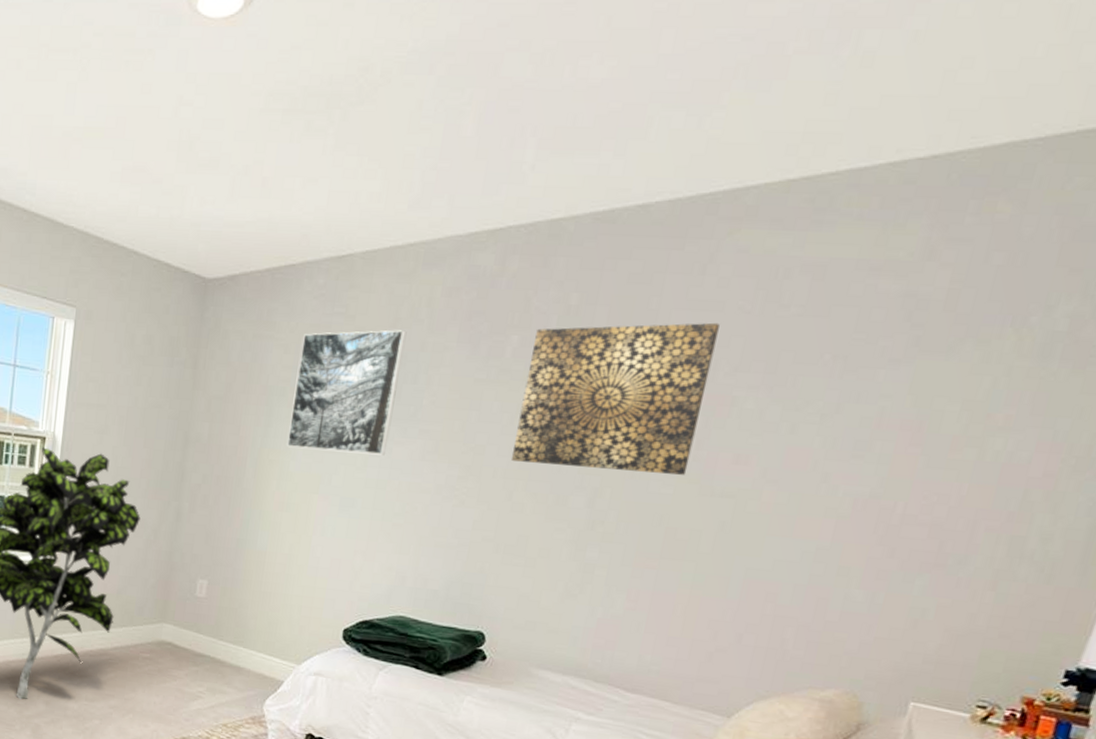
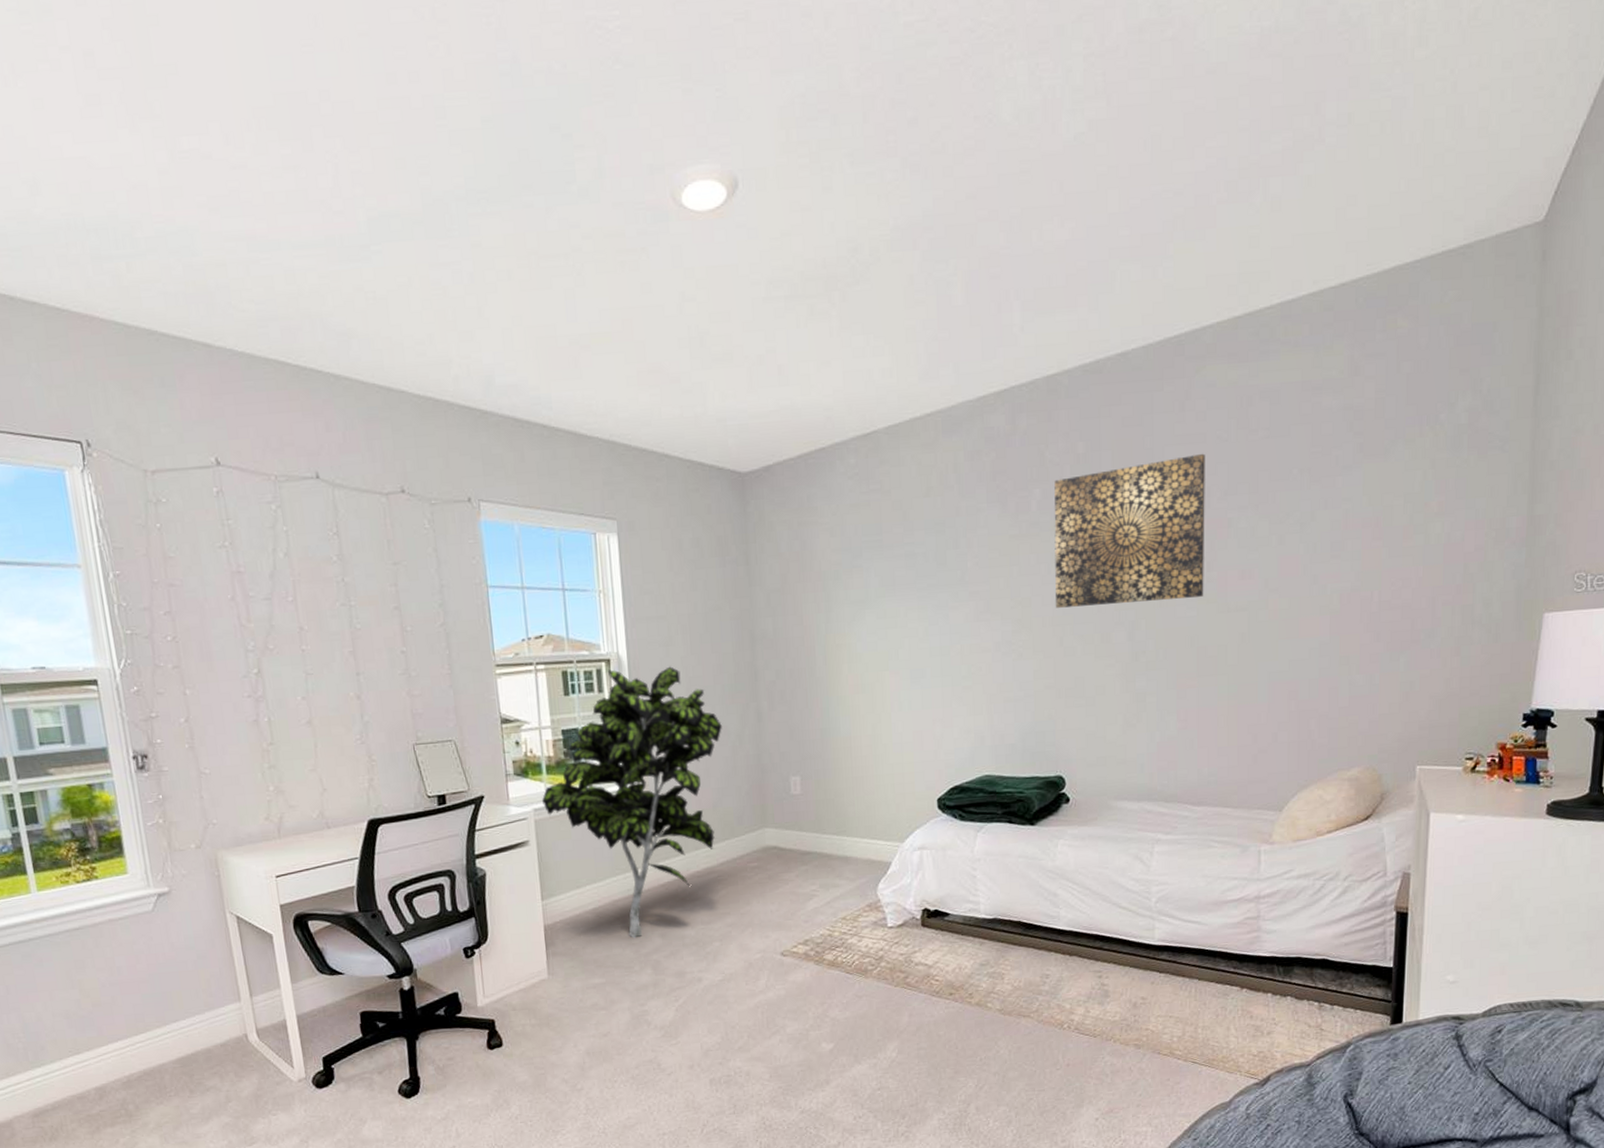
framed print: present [287,330,407,456] -> none [846,498,943,629]

